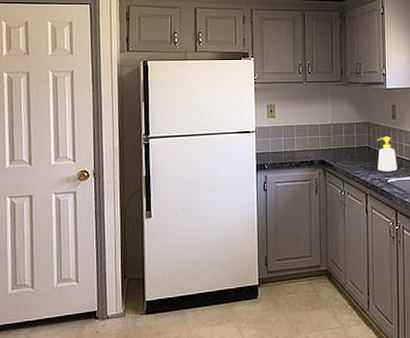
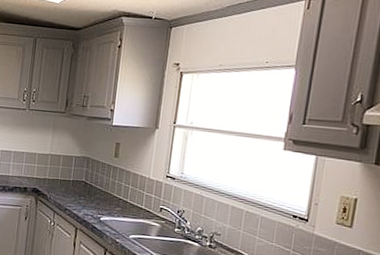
soap bottle: present [377,136,397,172] -> none [91,174,113,210]

